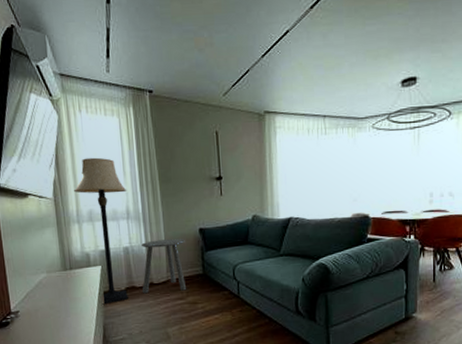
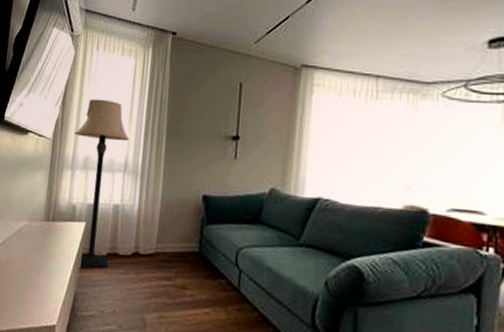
side table: present [142,239,186,294] -> none [125,201,184,270]

